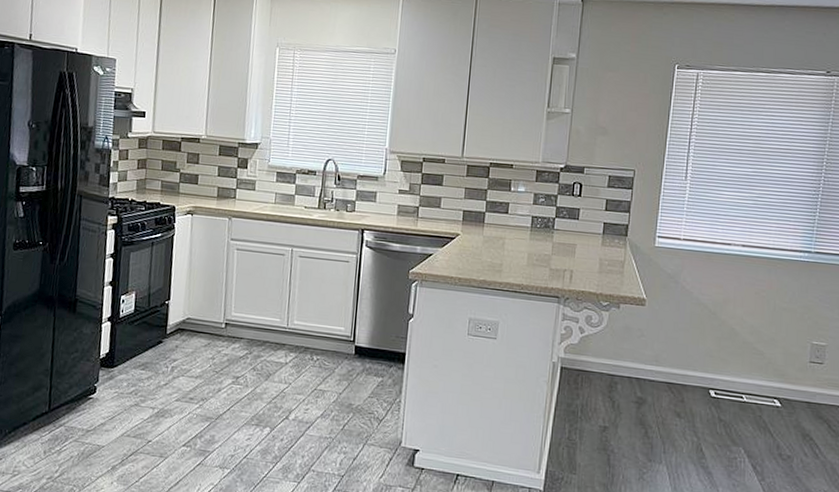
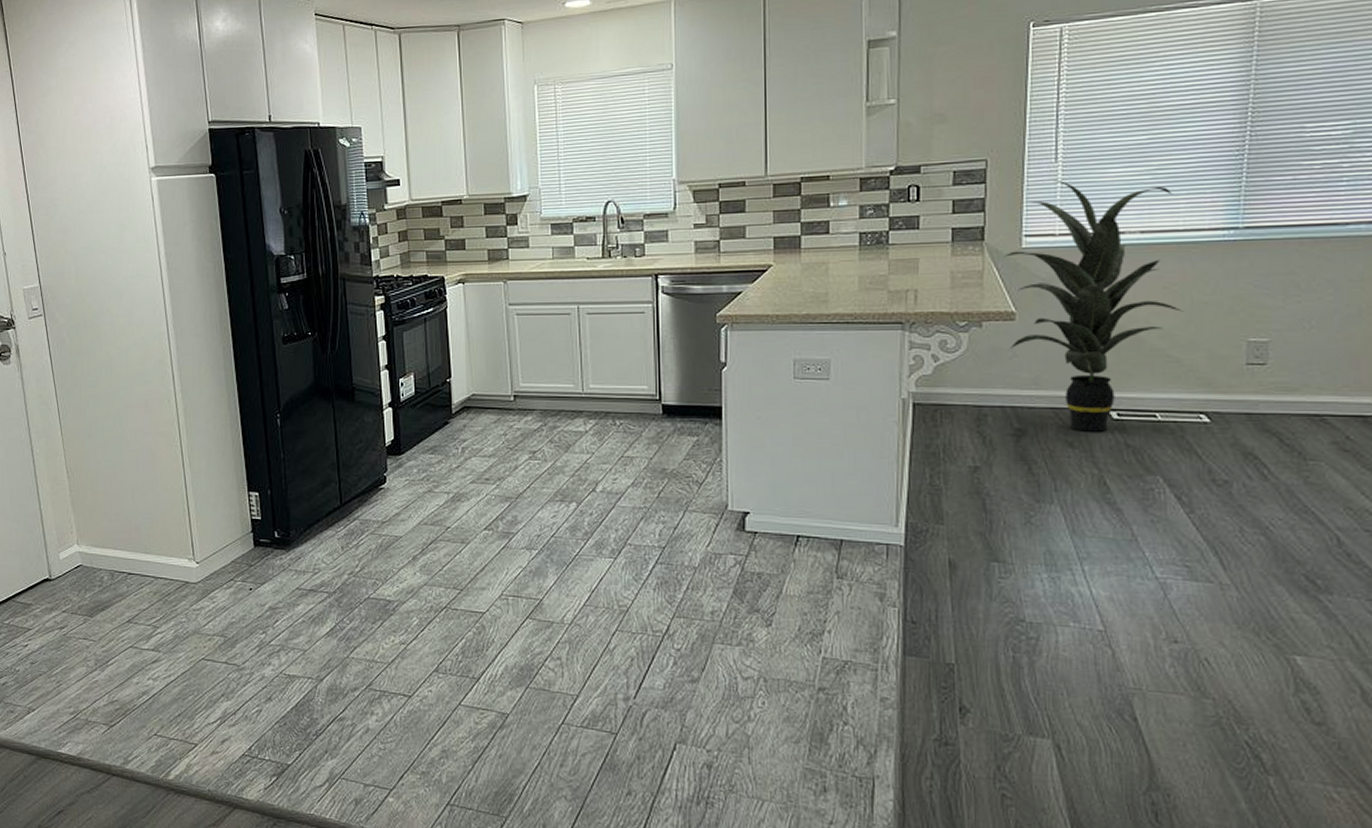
indoor plant: none [640,195,769,406] -> present [1002,180,1184,432]

